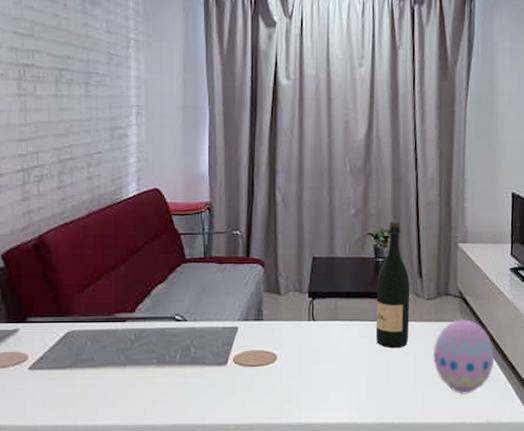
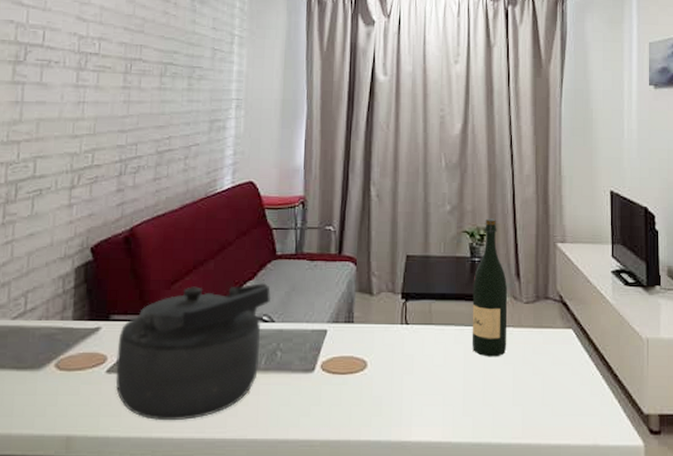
kettle: none [37,286,183,411] -> present [115,283,271,421]
decorative egg: present [432,319,495,394] -> none [532,326,599,411]

